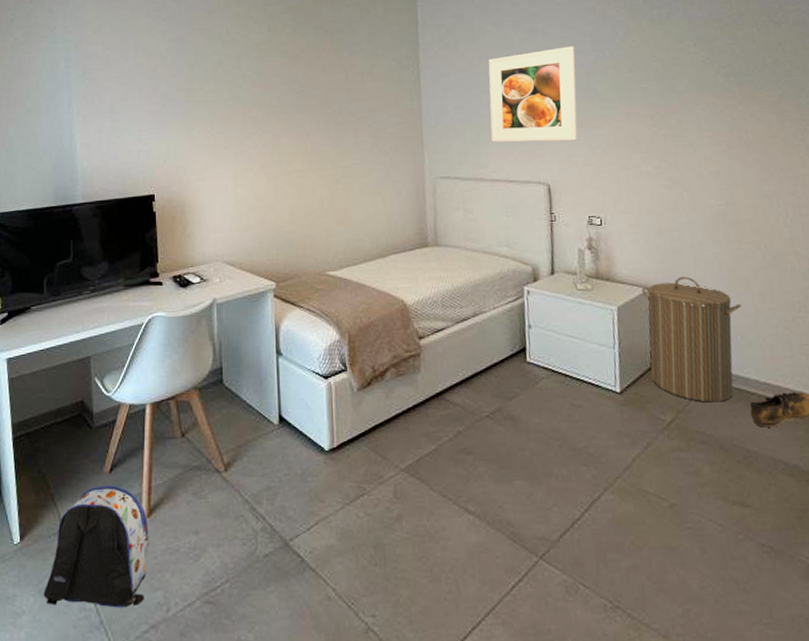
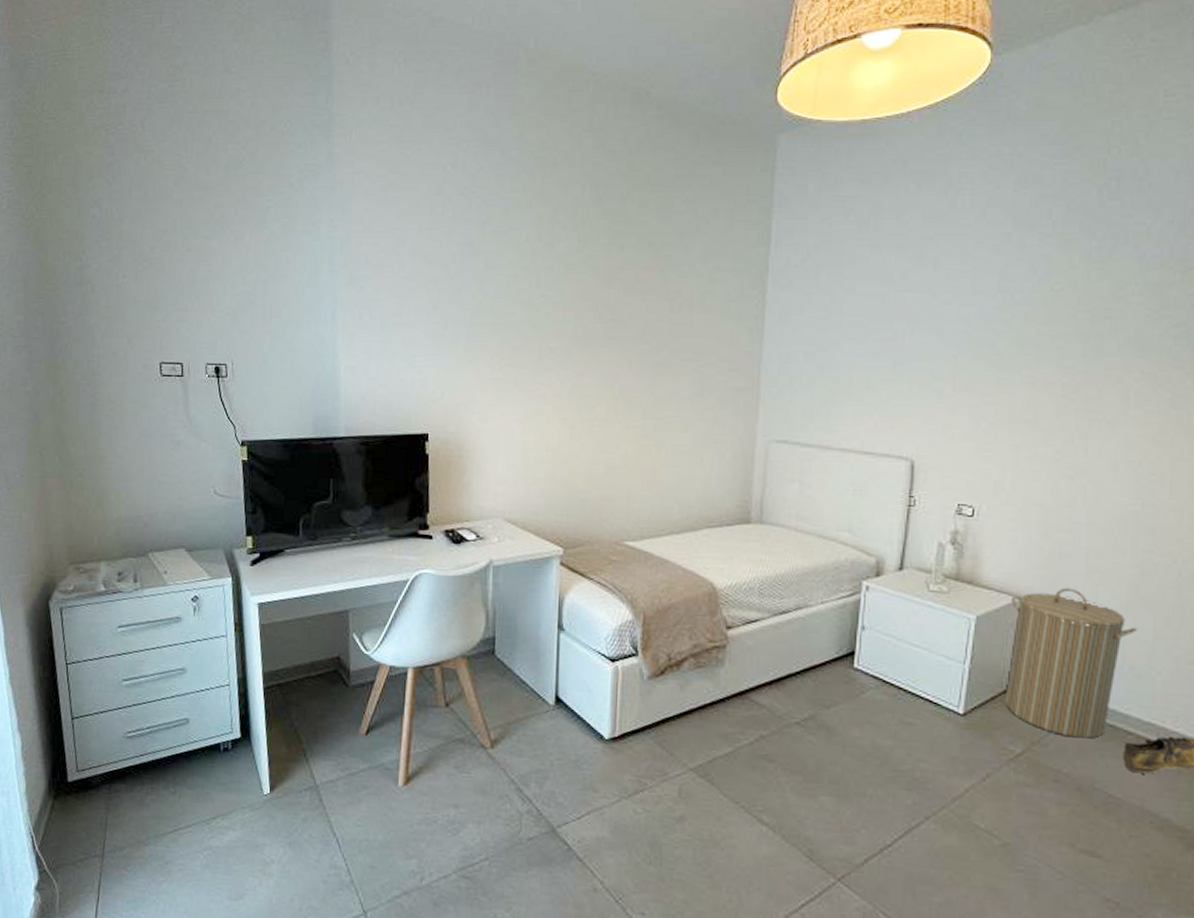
backpack: present [43,485,150,608] -> none [293,746,406,871]
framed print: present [488,46,578,143] -> none [846,284,975,407]

